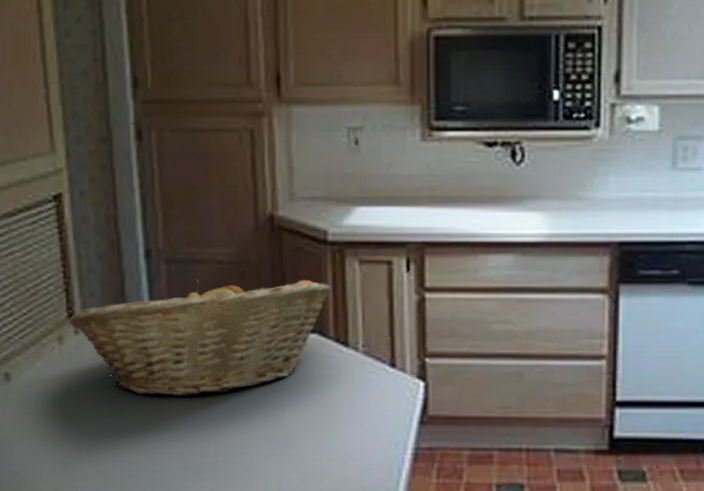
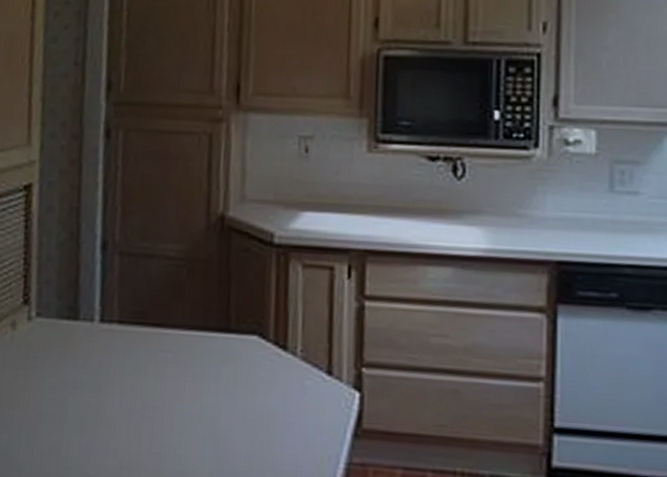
fruit basket: present [69,278,331,396] -> none [24,272,274,391]

